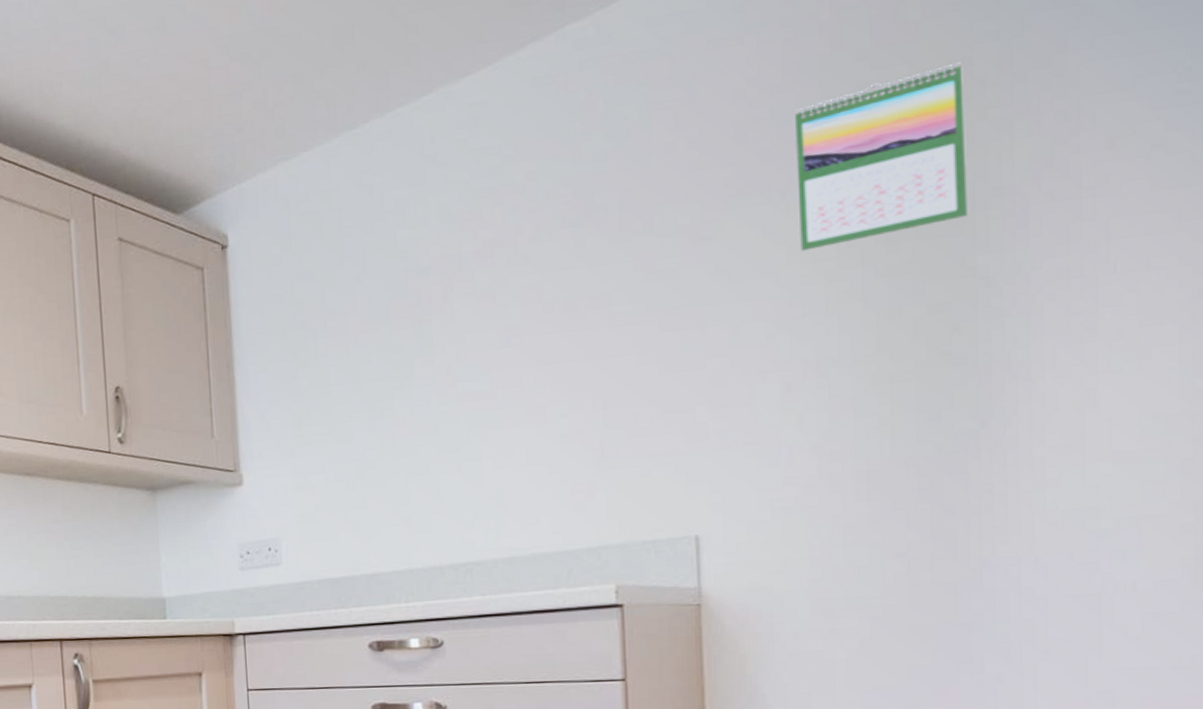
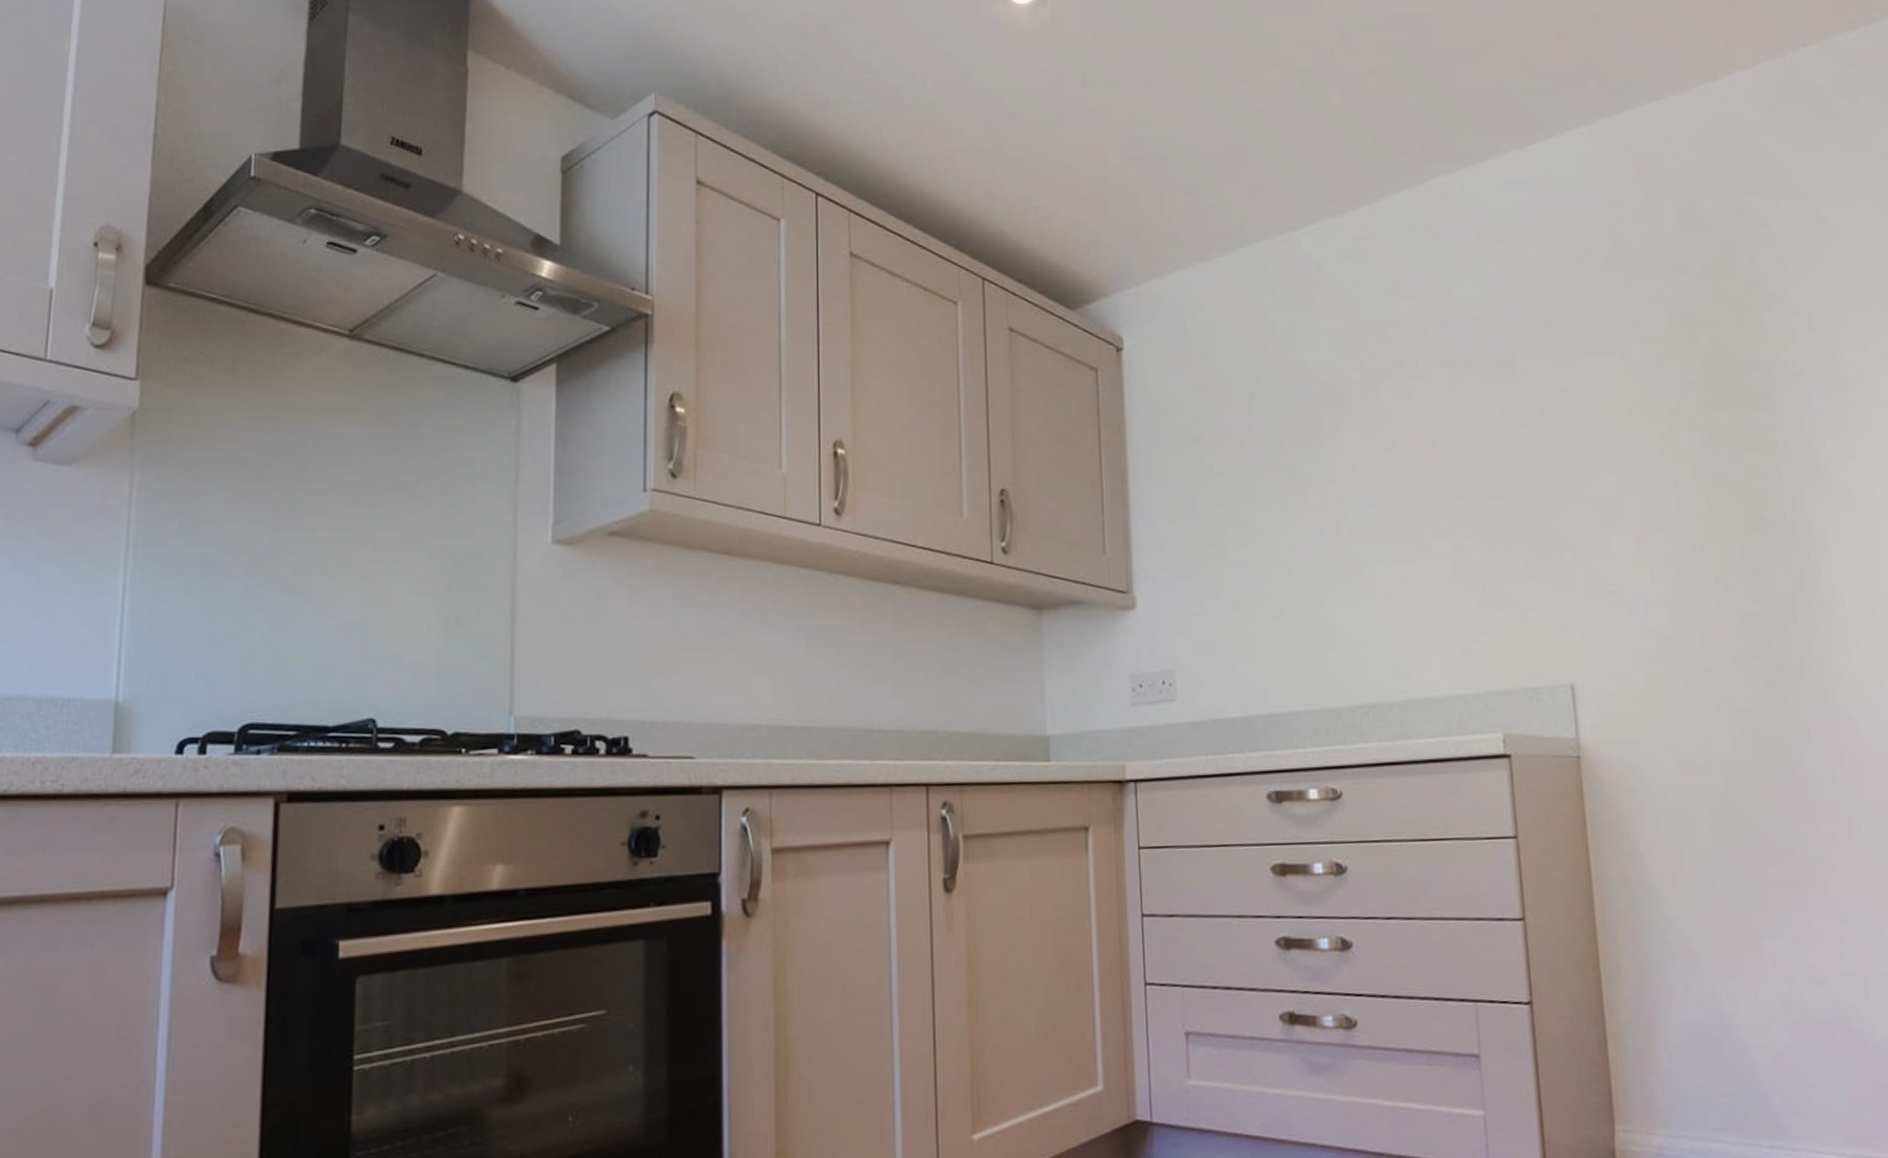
calendar: present [795,62,969,251] -> none [1626,259,1767,411]

